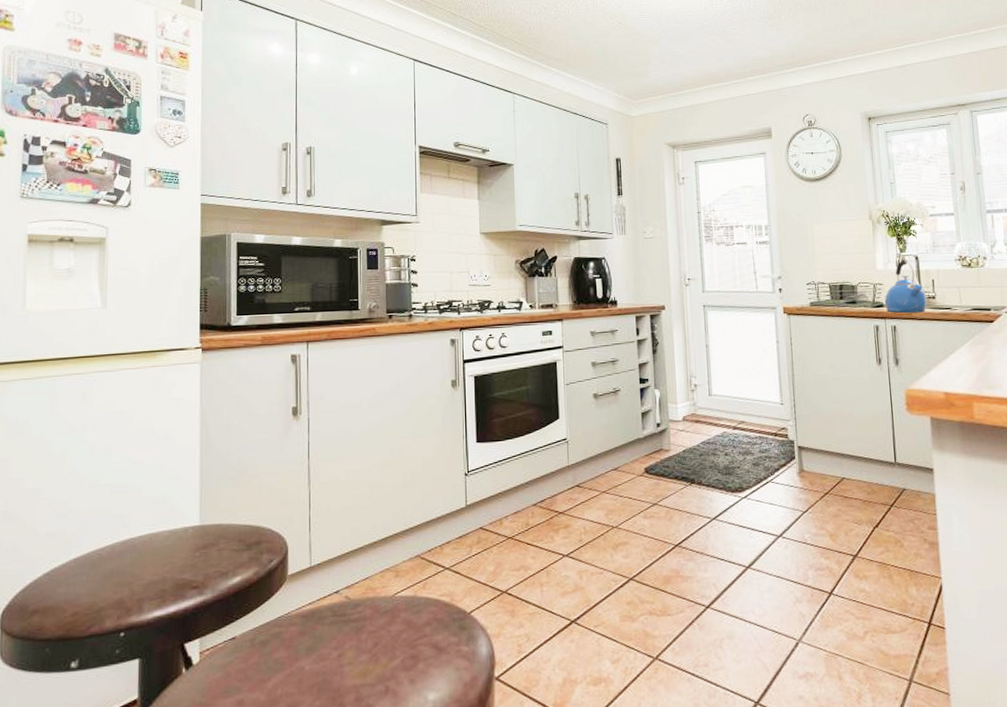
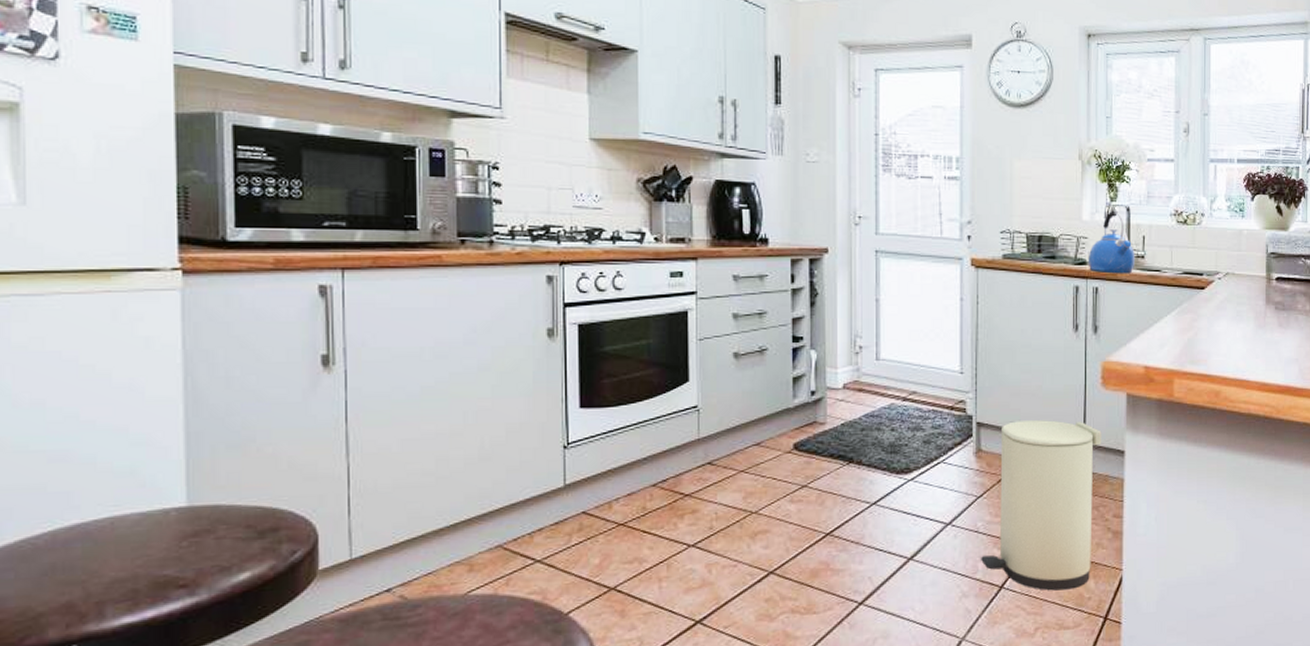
pedal bin: none [810,442,912,597] -> present [981,420,1102,591]

